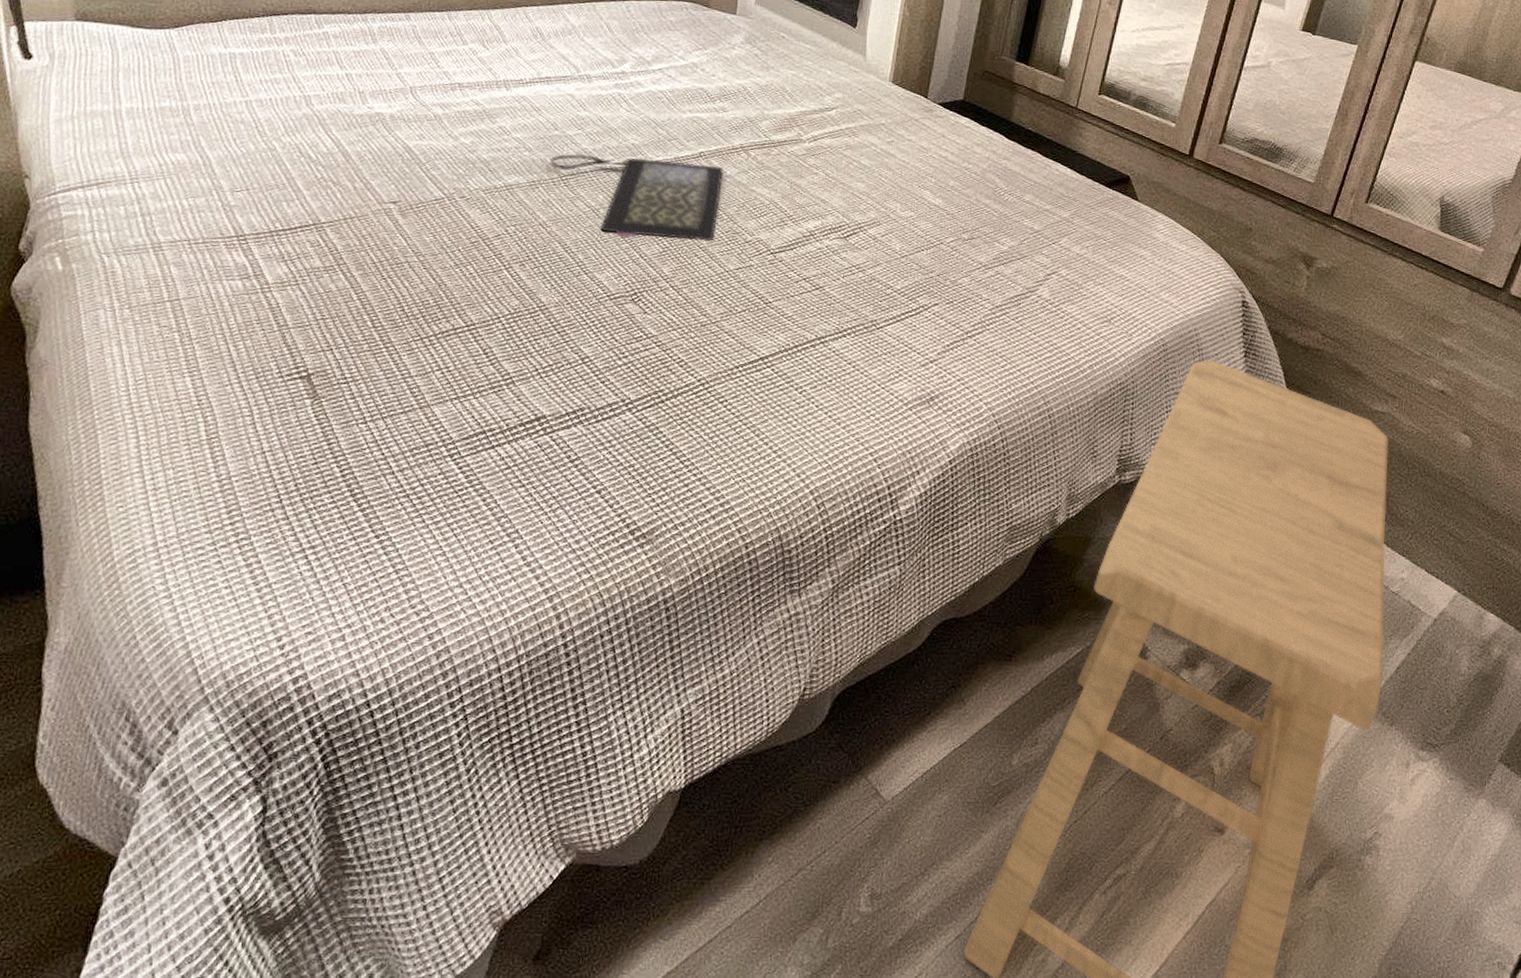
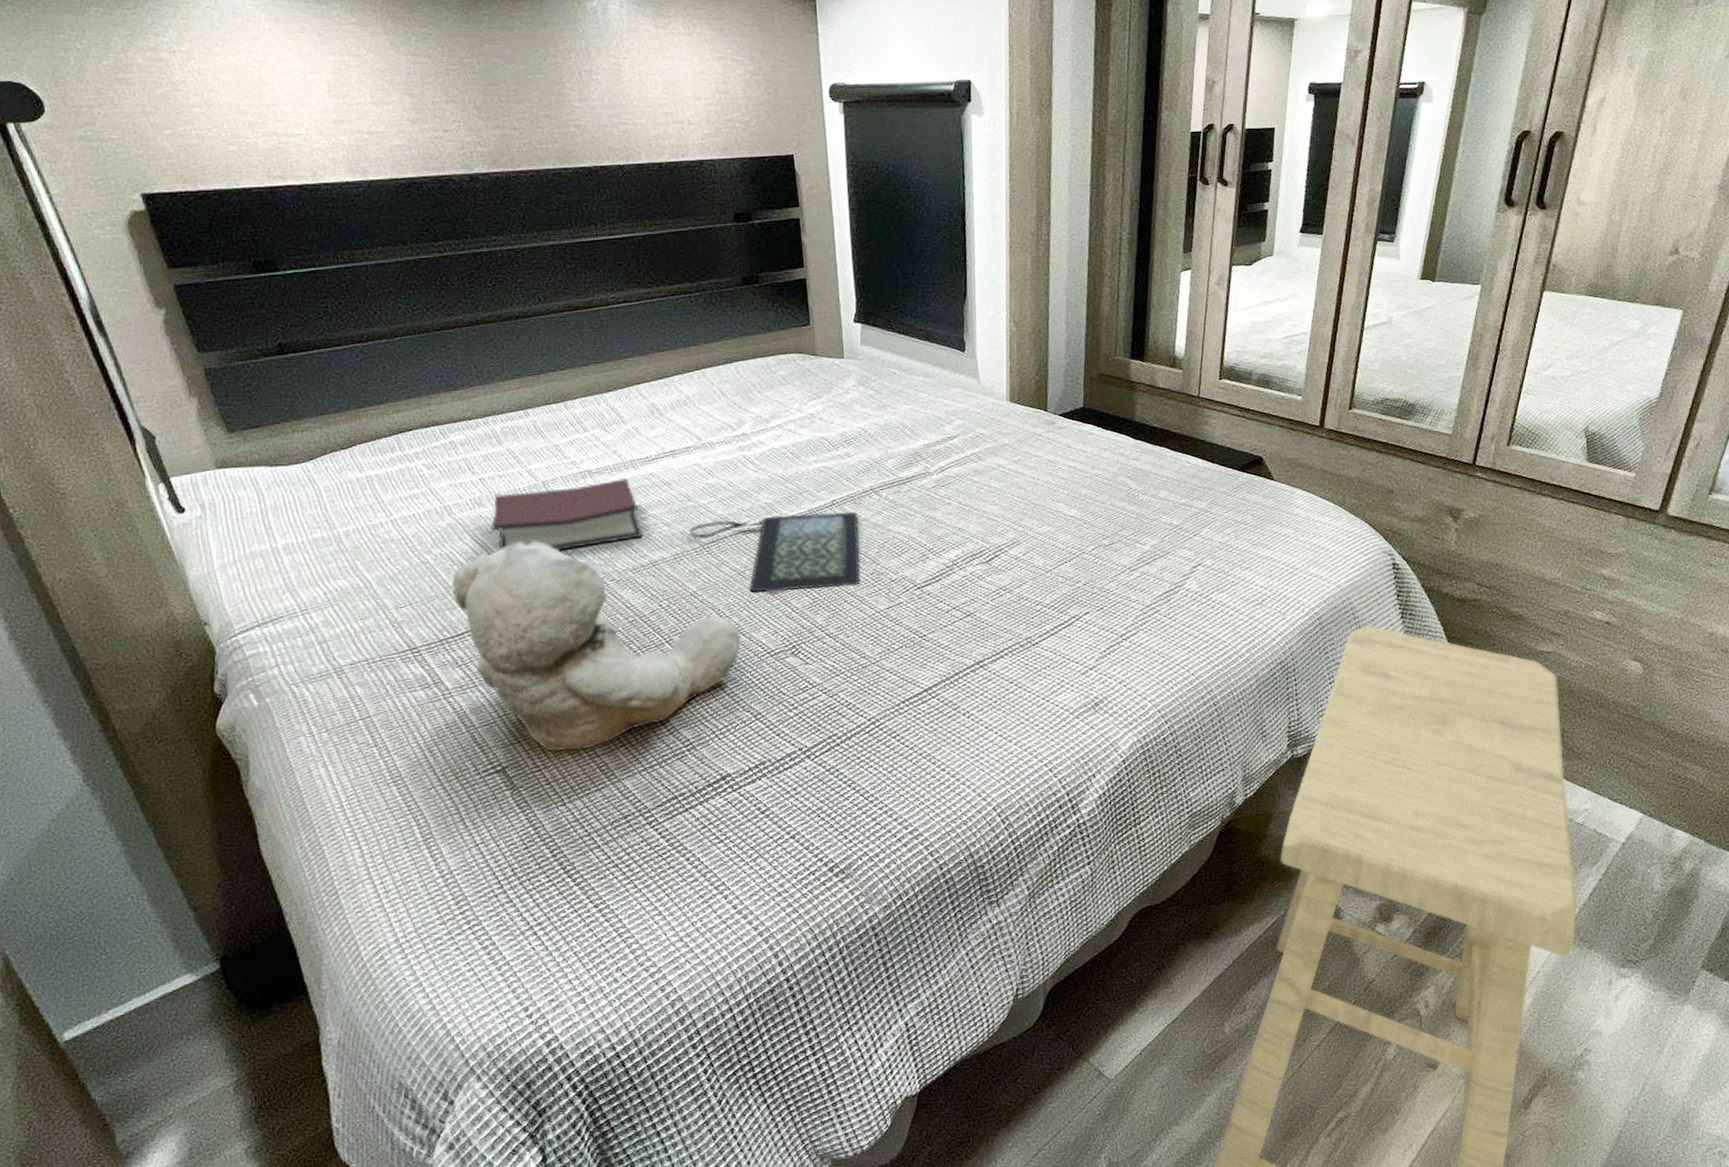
teddy bear: none [294,143,583,368] -> present [451,541,741,751]
hardback book: none [348,92,503,160] -> present [491,477,643,551]

